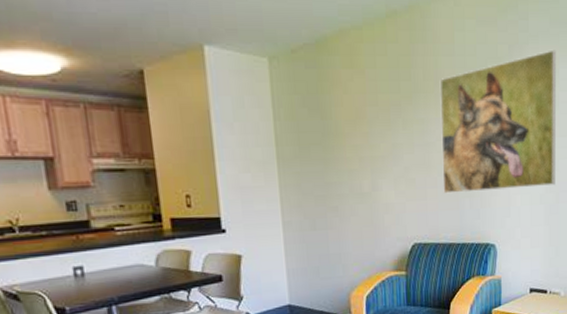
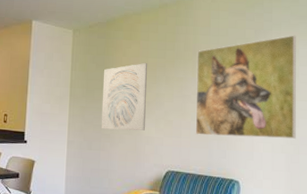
wall art: none [319,100,382,200] -> present [101,62,147,131]

